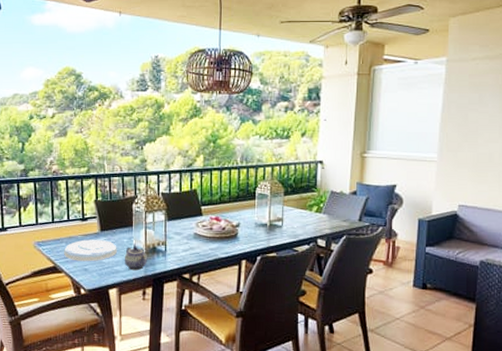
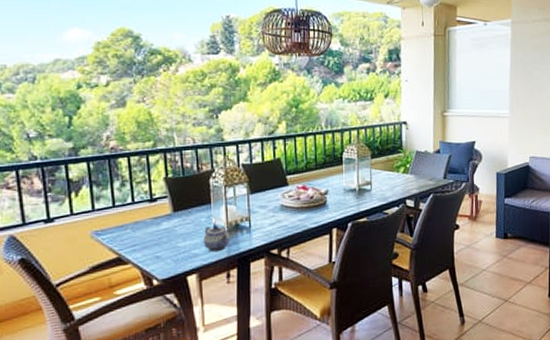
plate: present [64,239,117,262] -> none [130,221,194,249]

